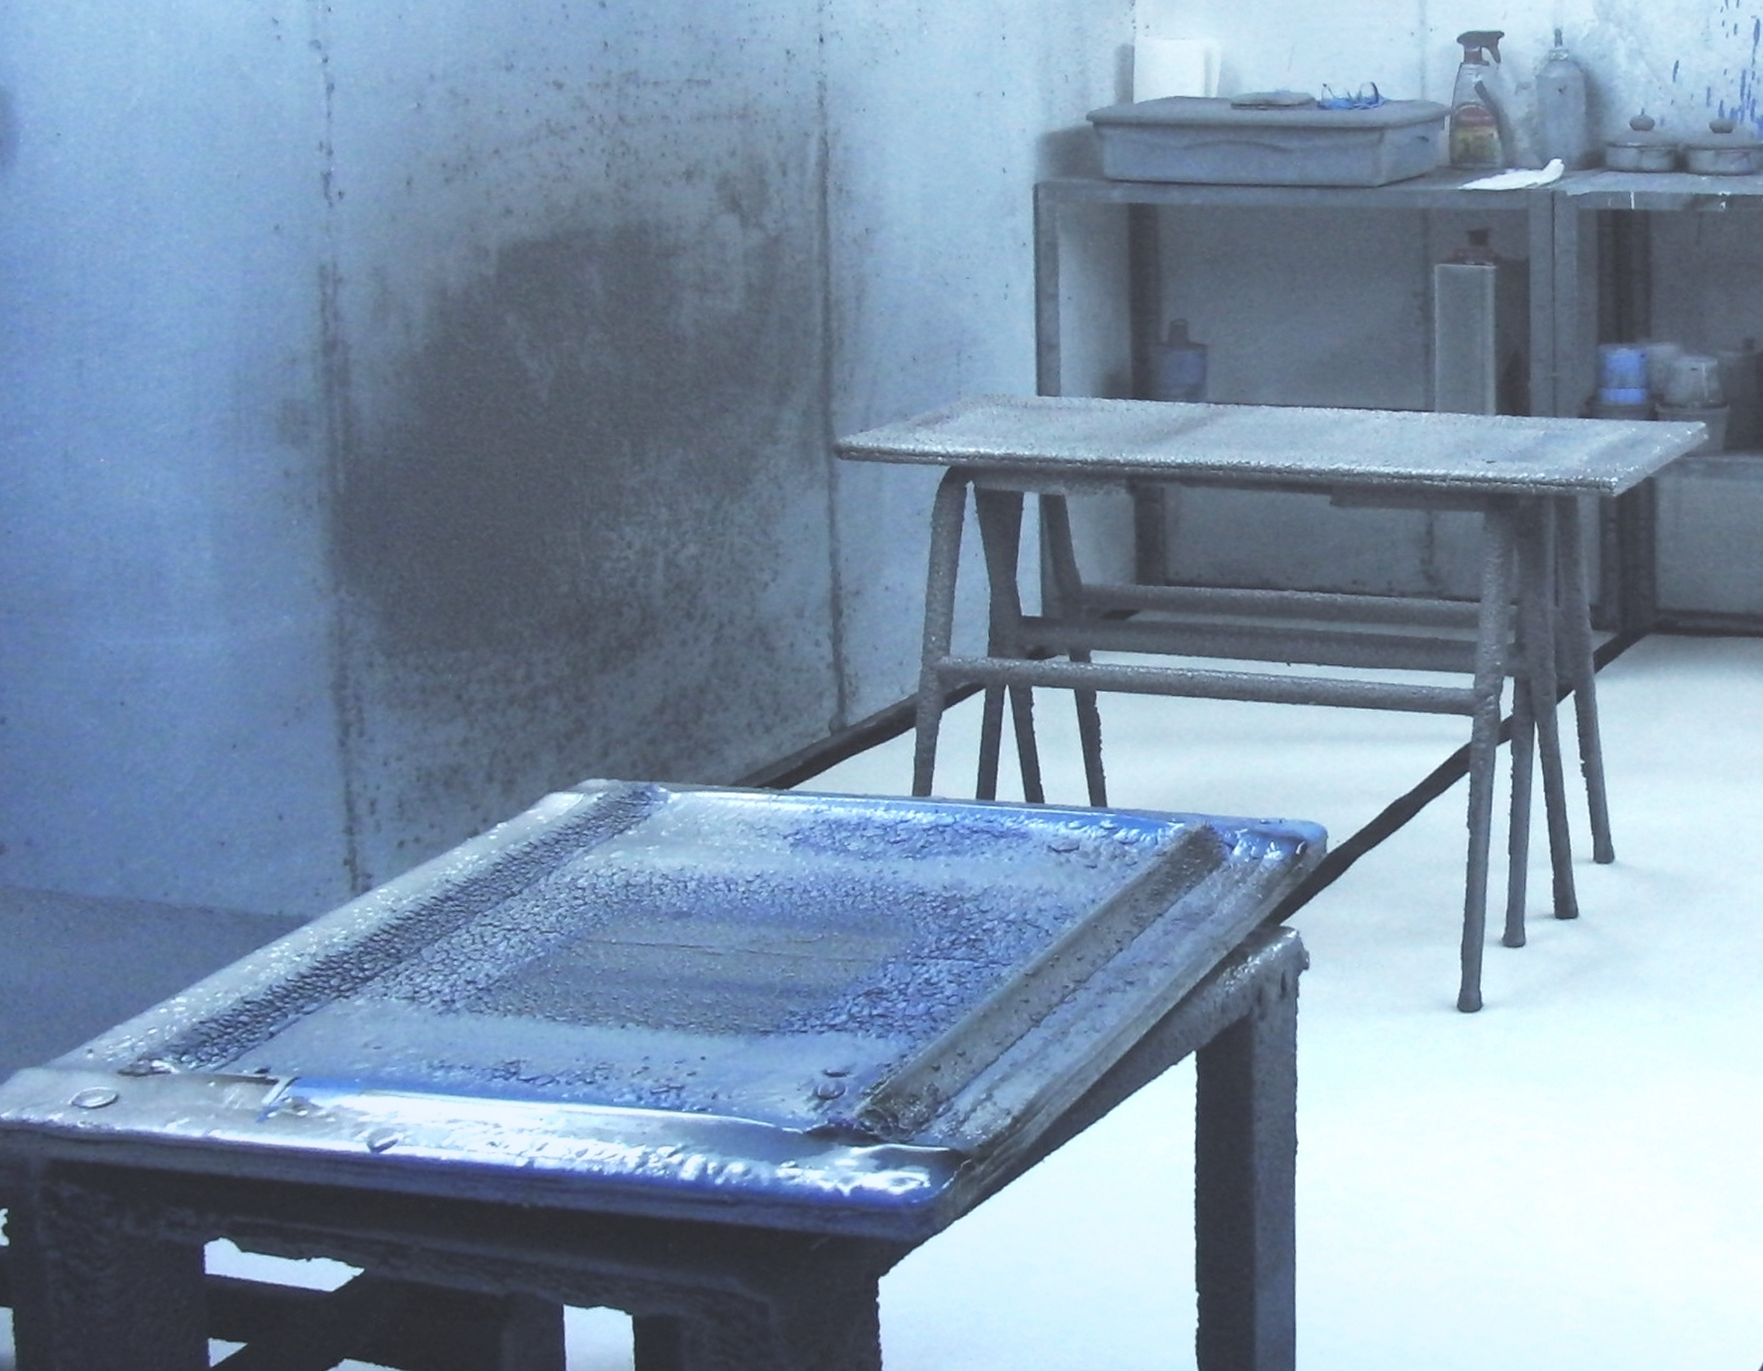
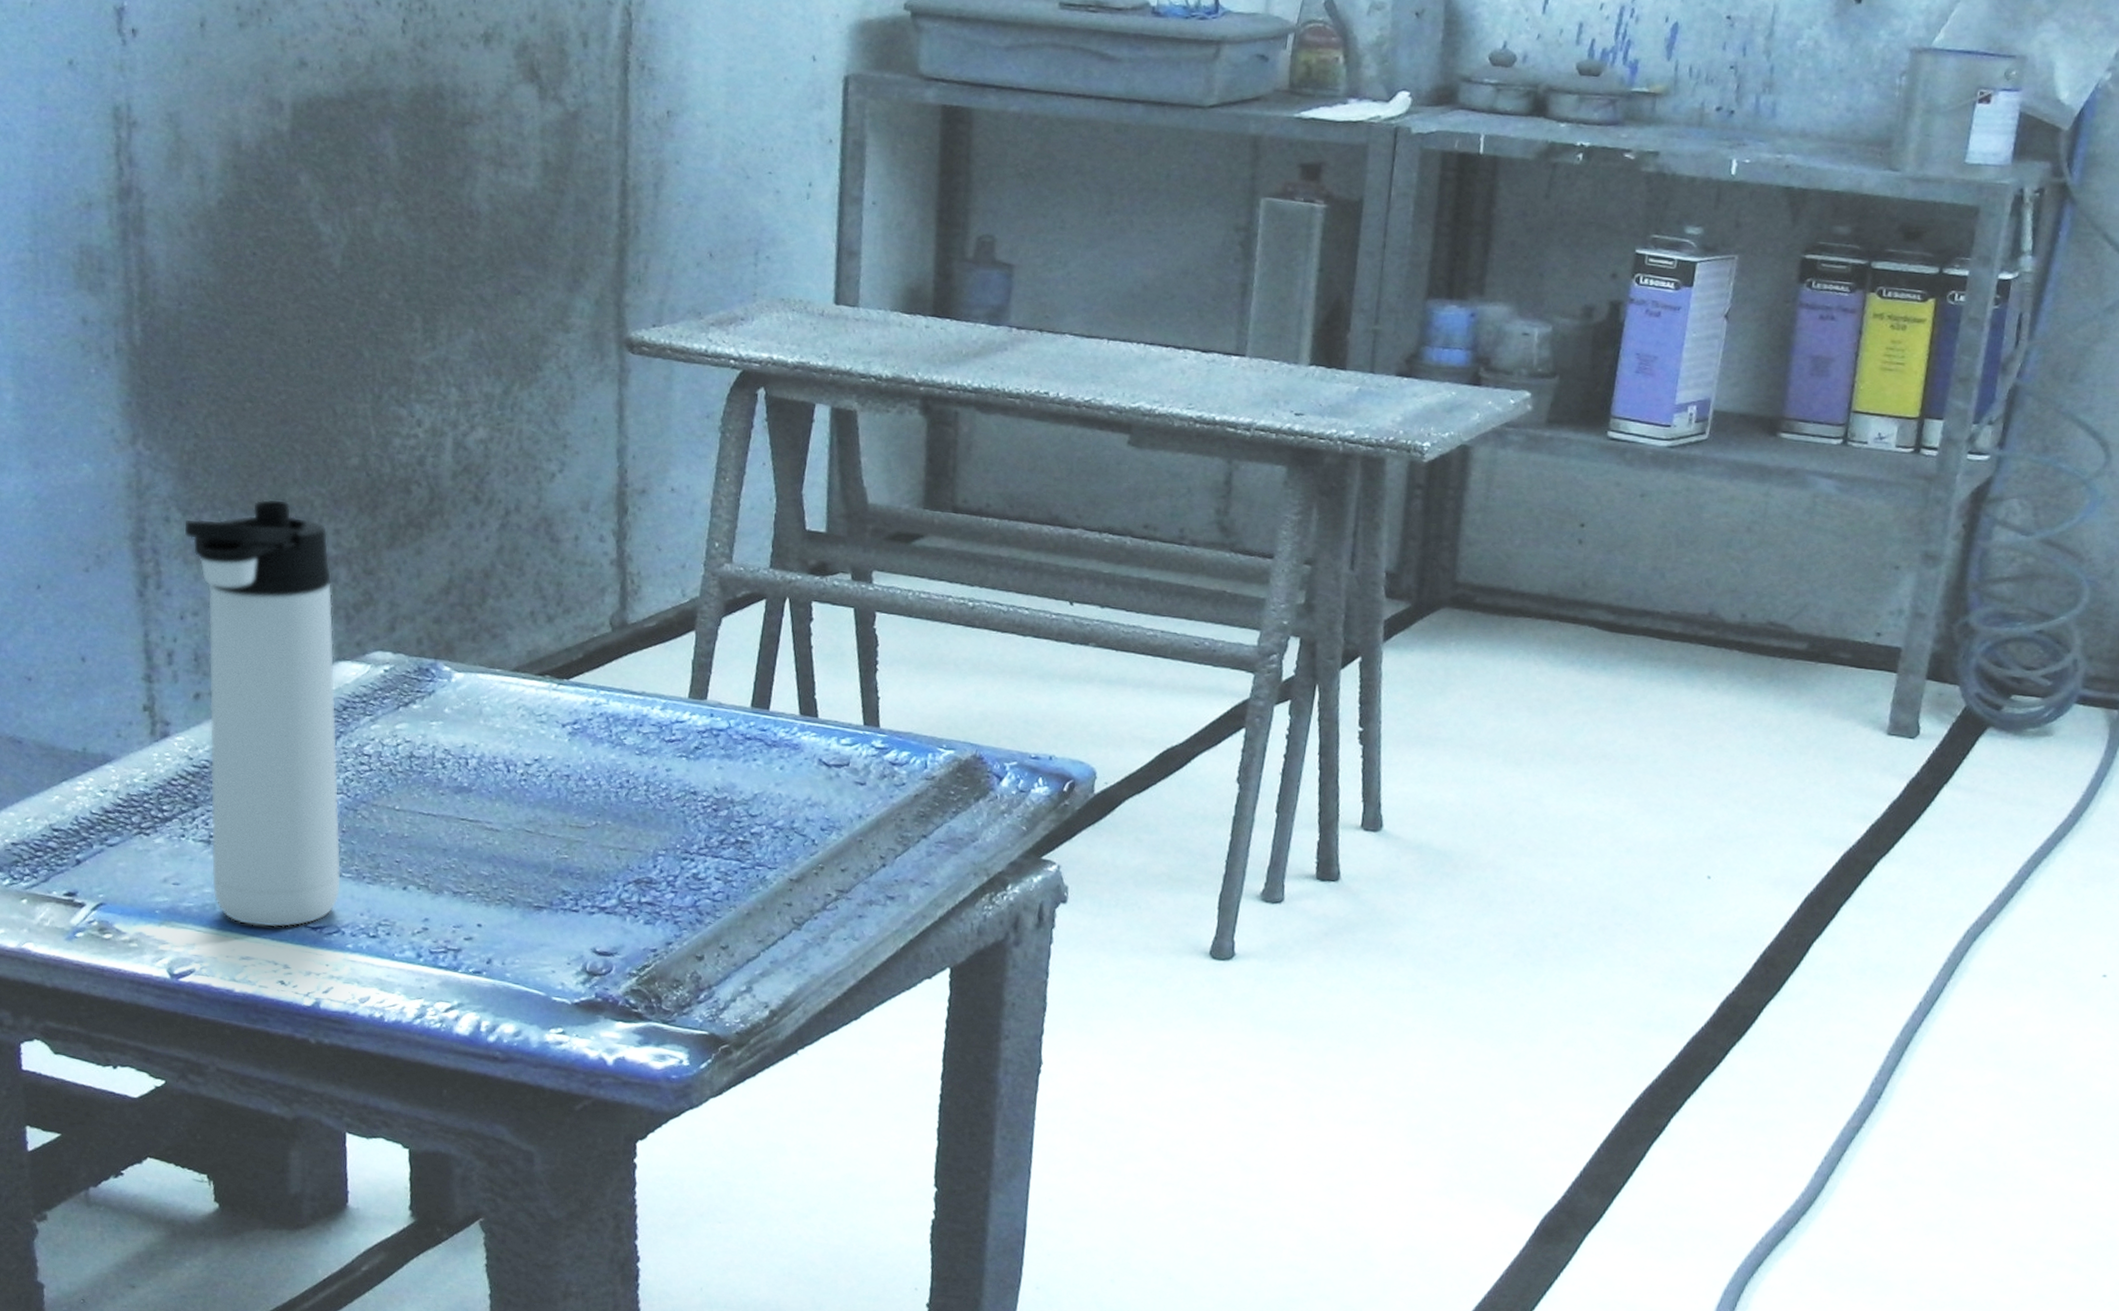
thermos bottle: none [389,635,556,1085] -> present [185,499,342,928]

